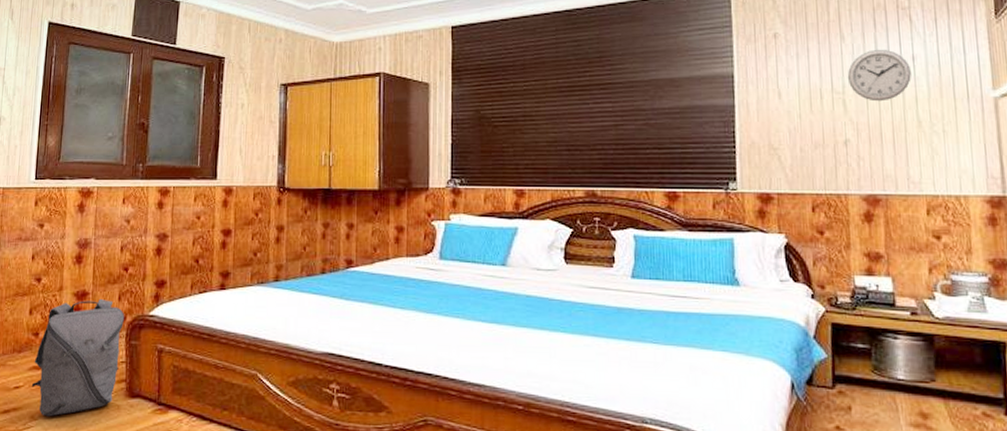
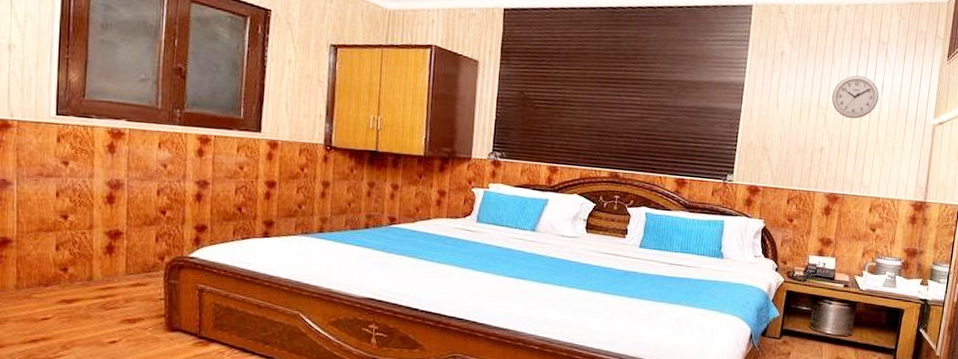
backpack: present [31,298,125,417] -> none [61,238,163,347]

